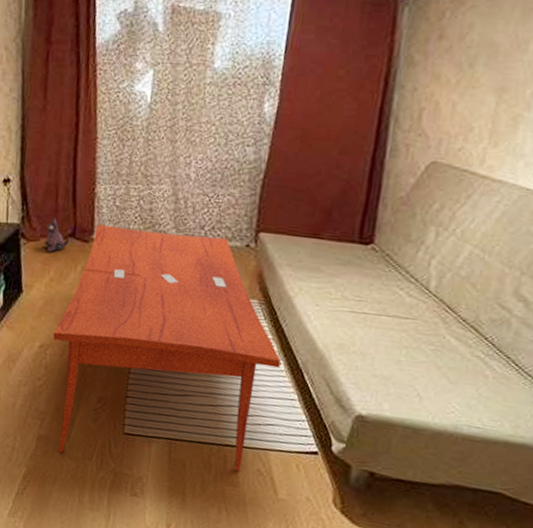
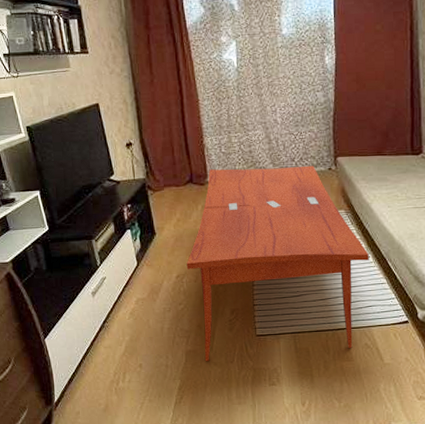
plush toy: present [44,217,70,253] -> none [167,169,189,198]

